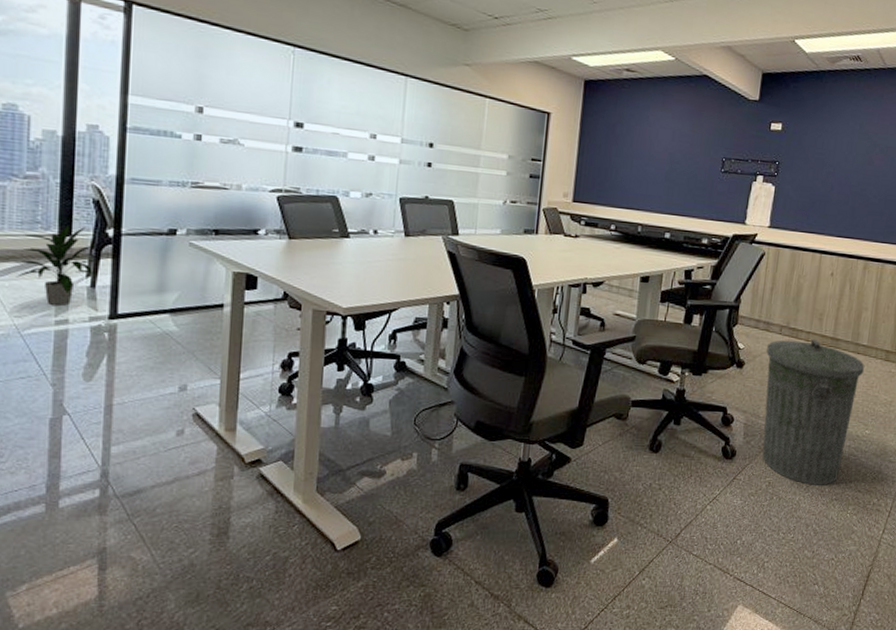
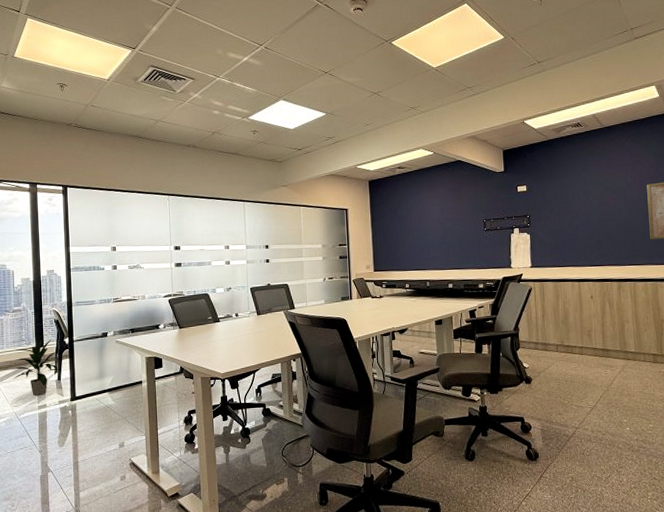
trash can: present [762,339,864,485] -> none [548,352,636,477]

